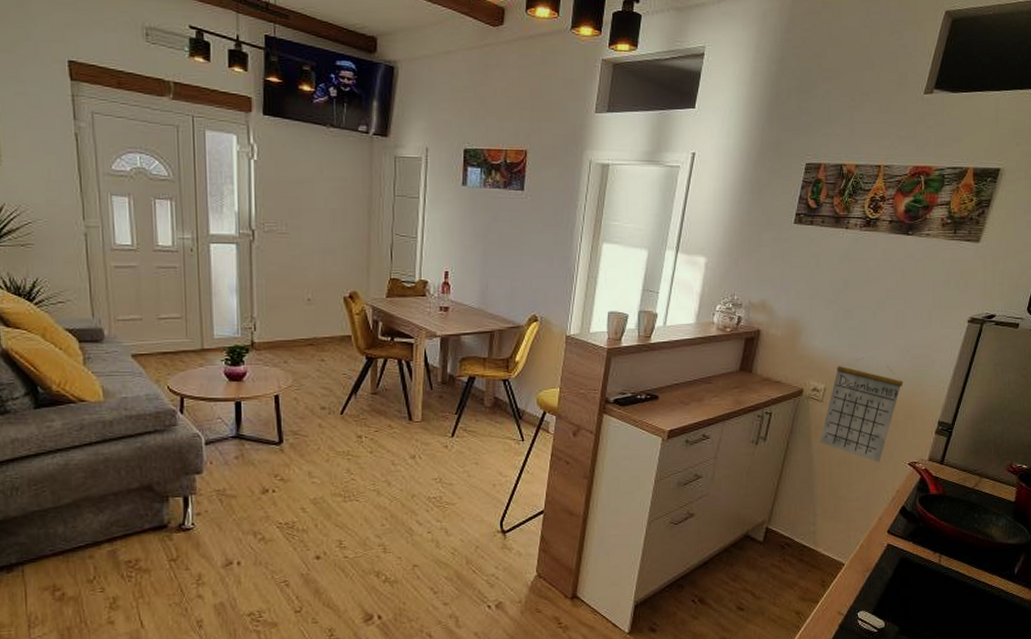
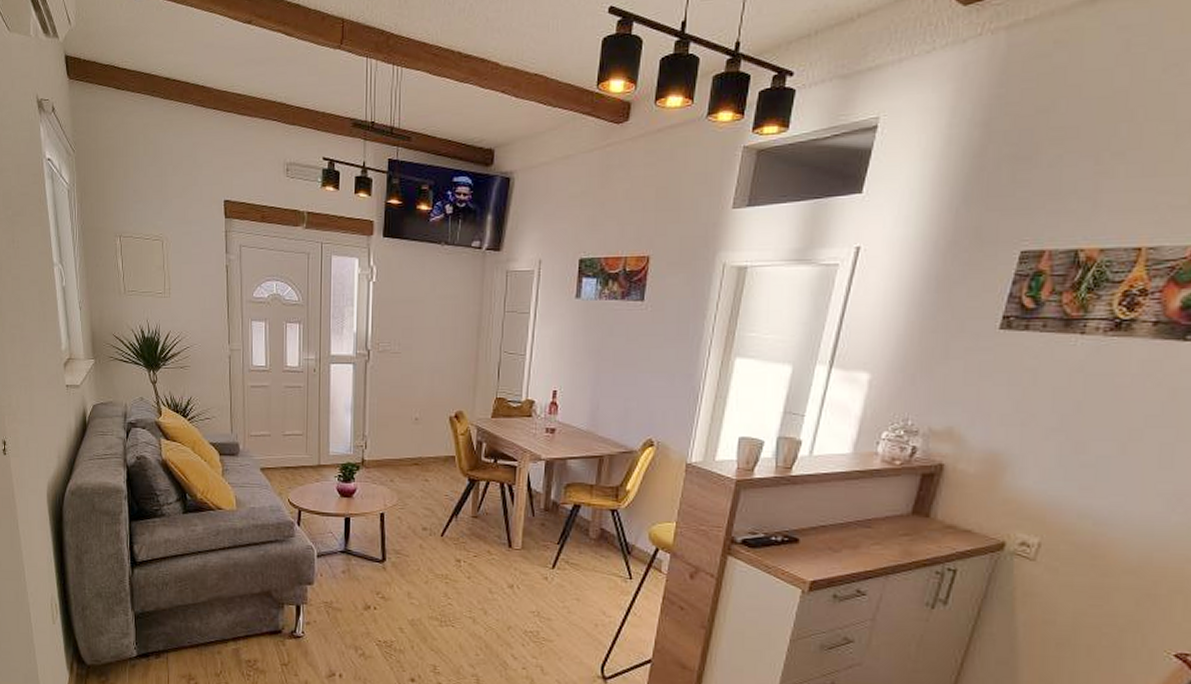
calendar: present [820,359,903,463] -> none [1029,508,1170,650]

